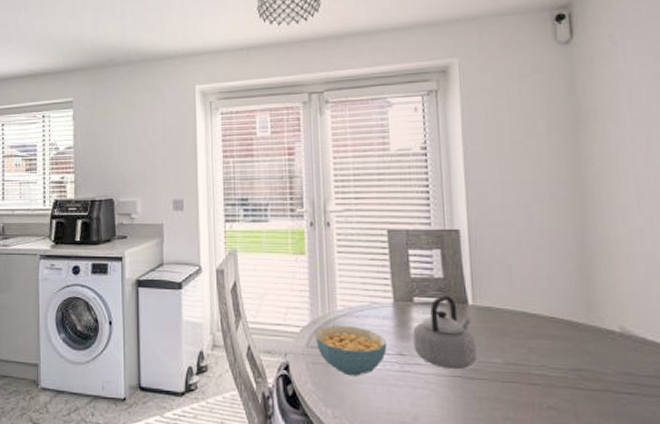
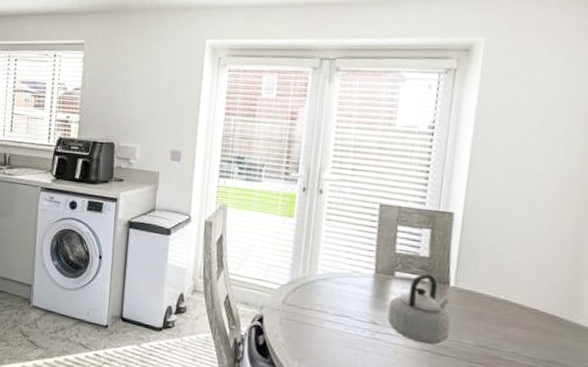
cereal bowl: present [314,325,387,376] -> none [292,287,362,337]

